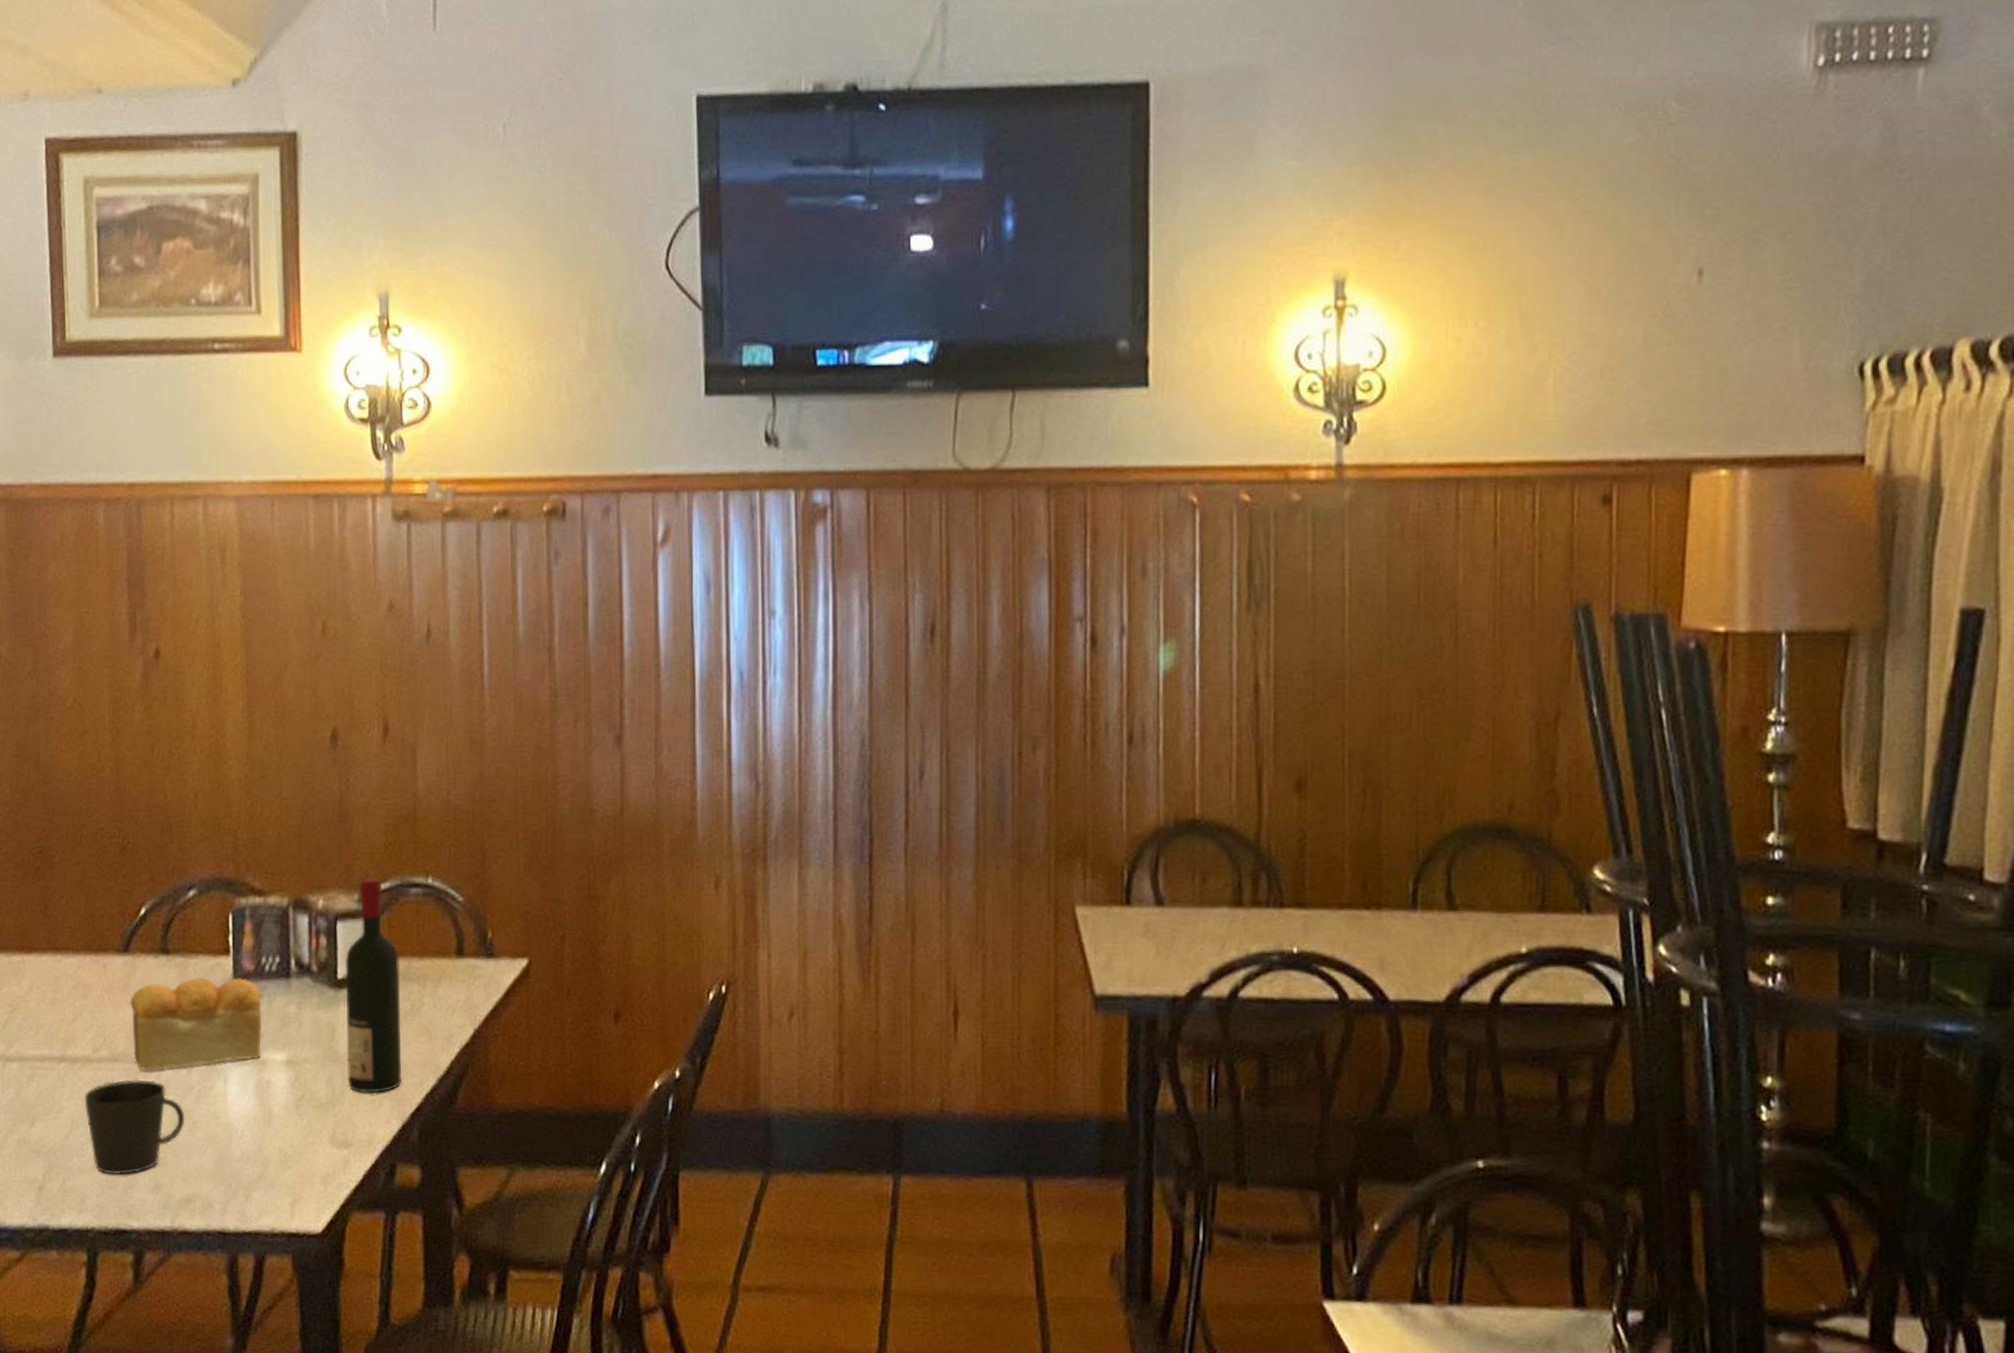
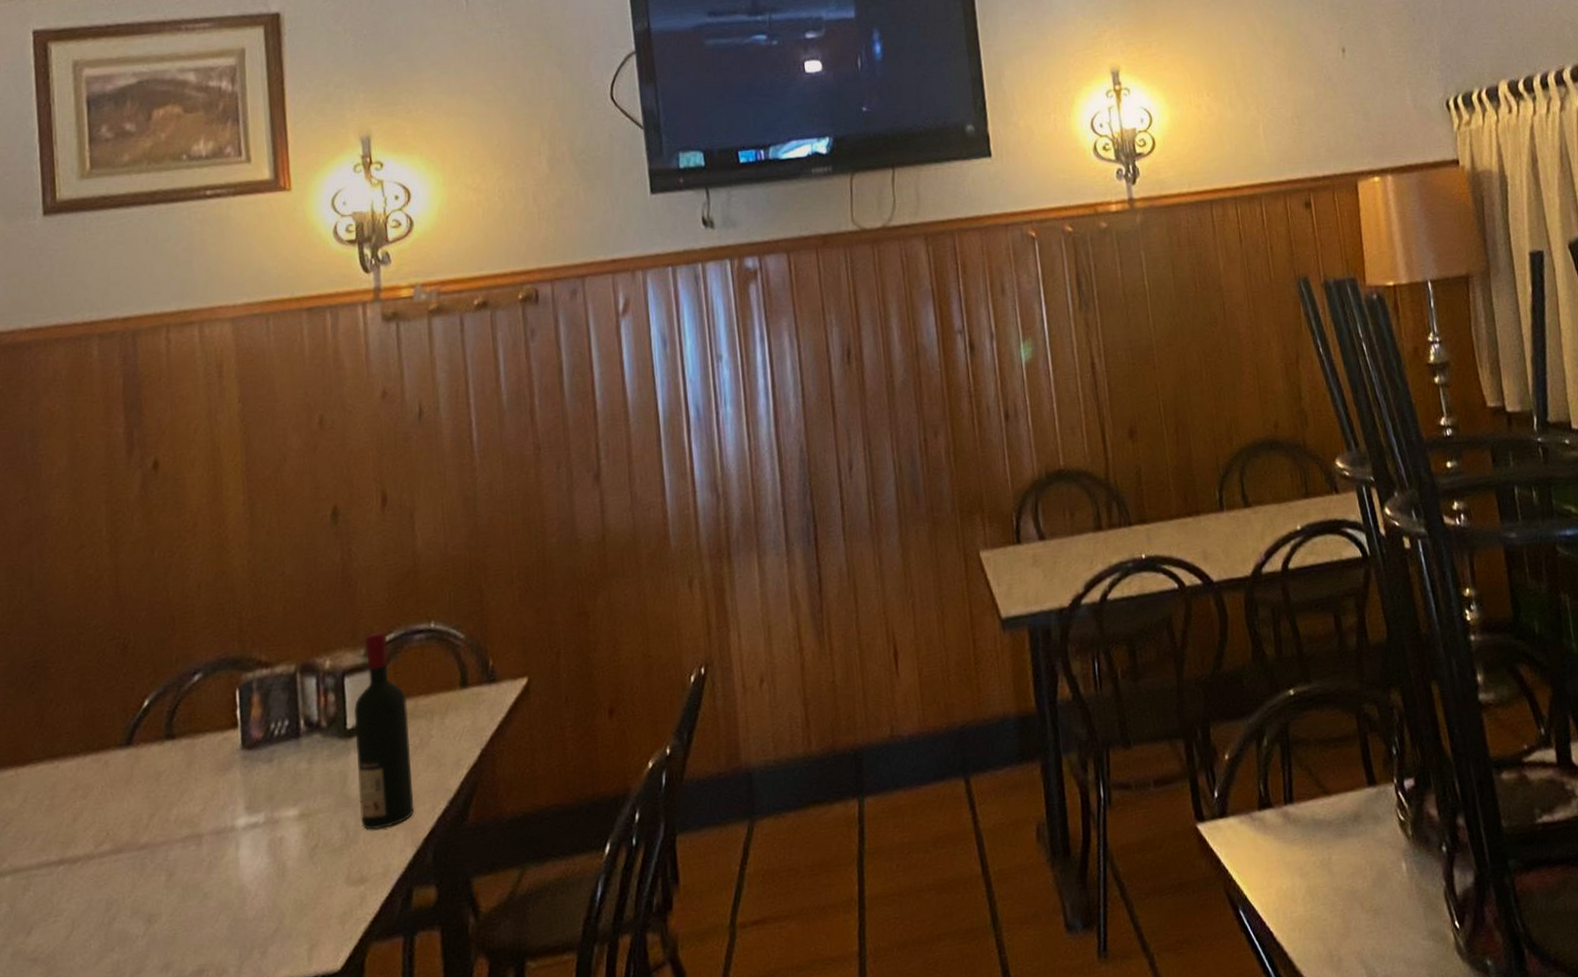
cup: present [84,1079,185,1176] -> none [86,862,196,966]
bread: present [130,977,262,1071] -> none [134,746,273,856]

